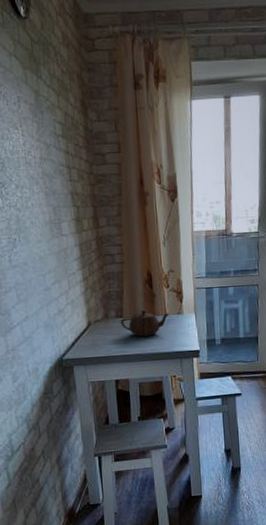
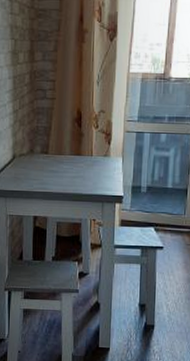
teapot: present [121,309,170,337] -> none [45,148,96,176]

